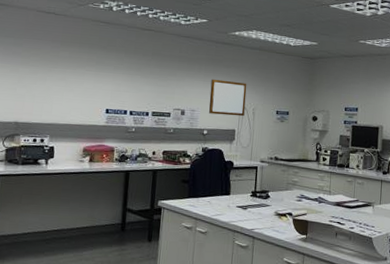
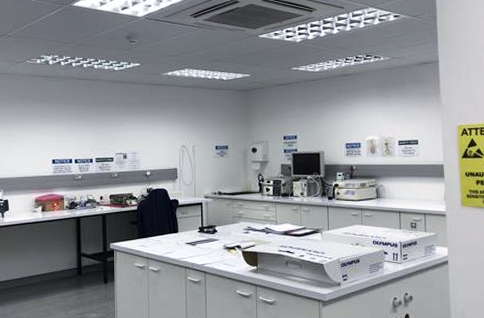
writing board: present [209,79,247,117] -> none [149,121,185,155]

